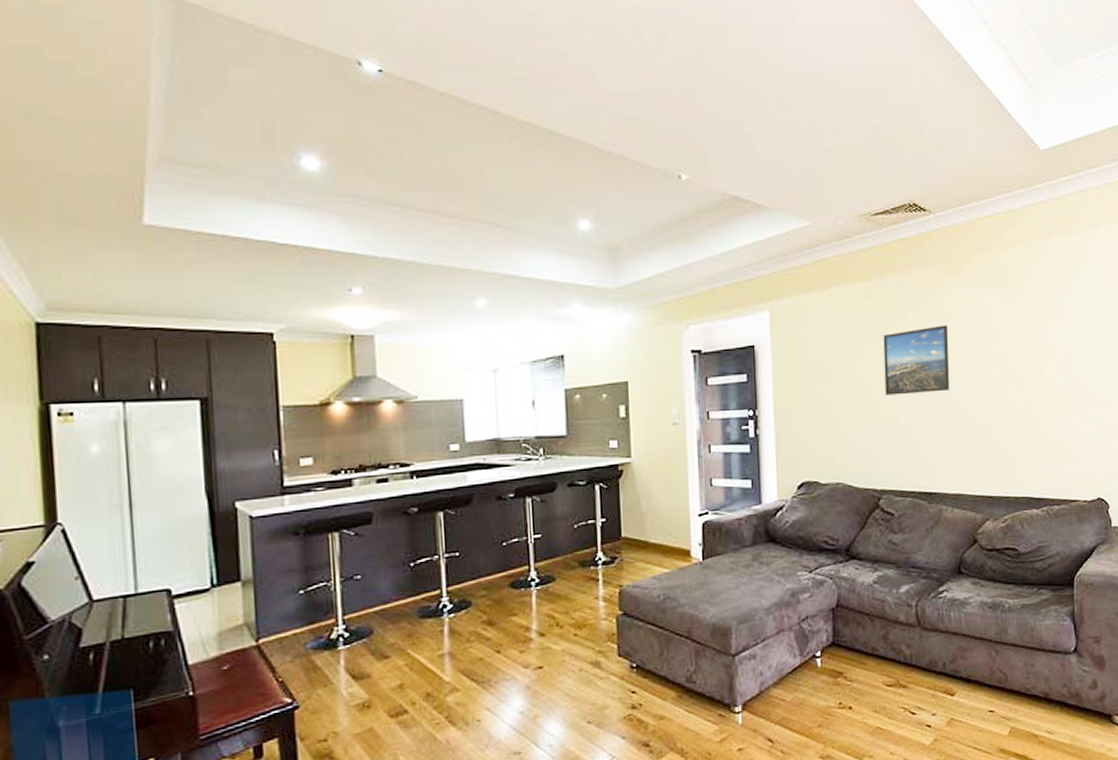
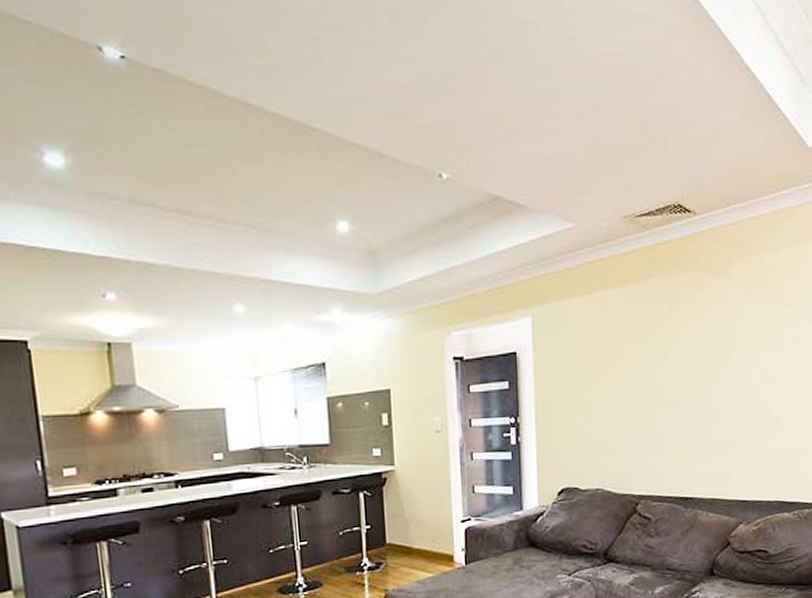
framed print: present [883,325,950,396] -> none [645,330,709,402]

